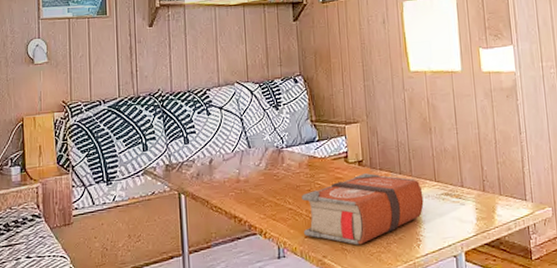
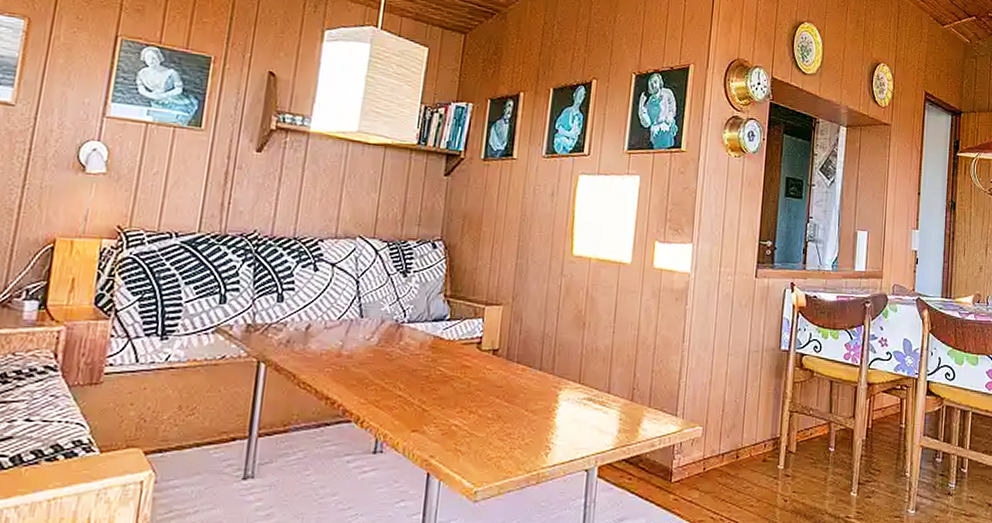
bible: present [302,173,424,245] -> none [411,365,563,447]

